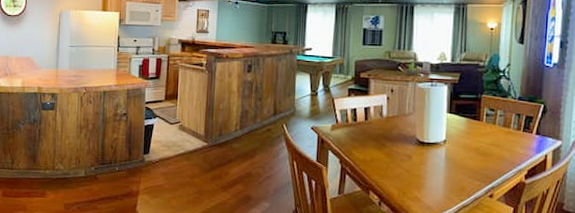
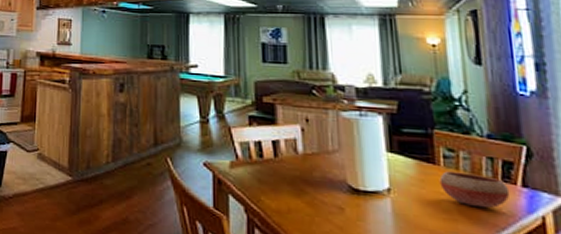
bowl: none [481,125,527,151] -> present [439,171,510,209]

